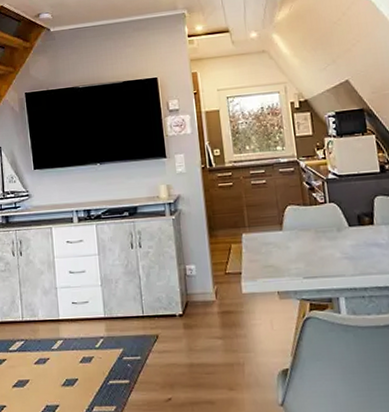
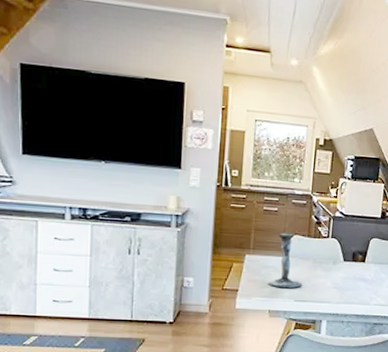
candle holder: none [271,204,308,265] -> present [268,232,302,288]

